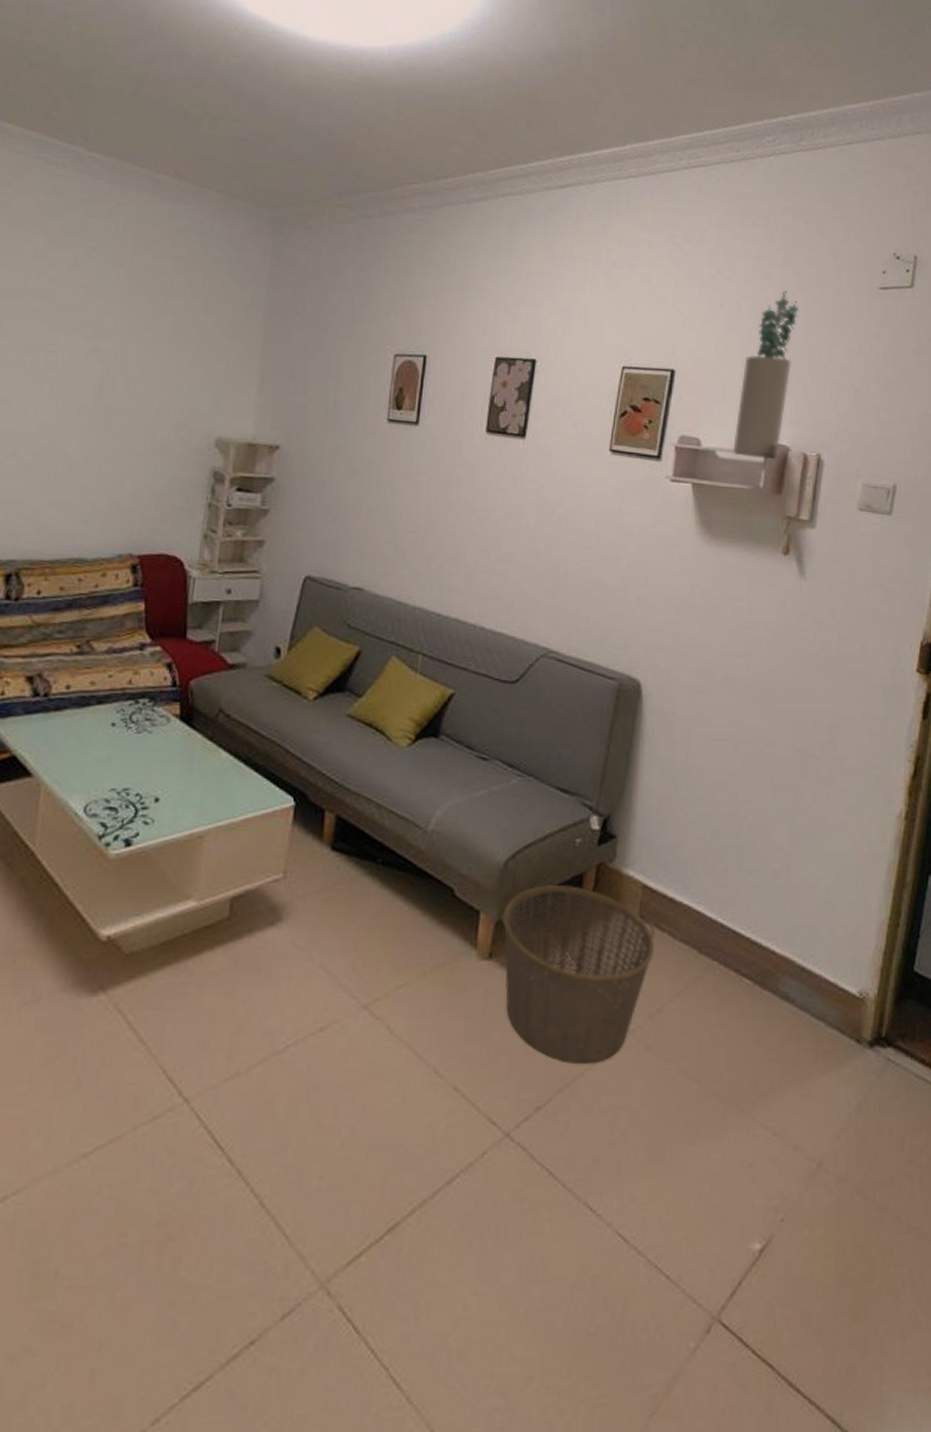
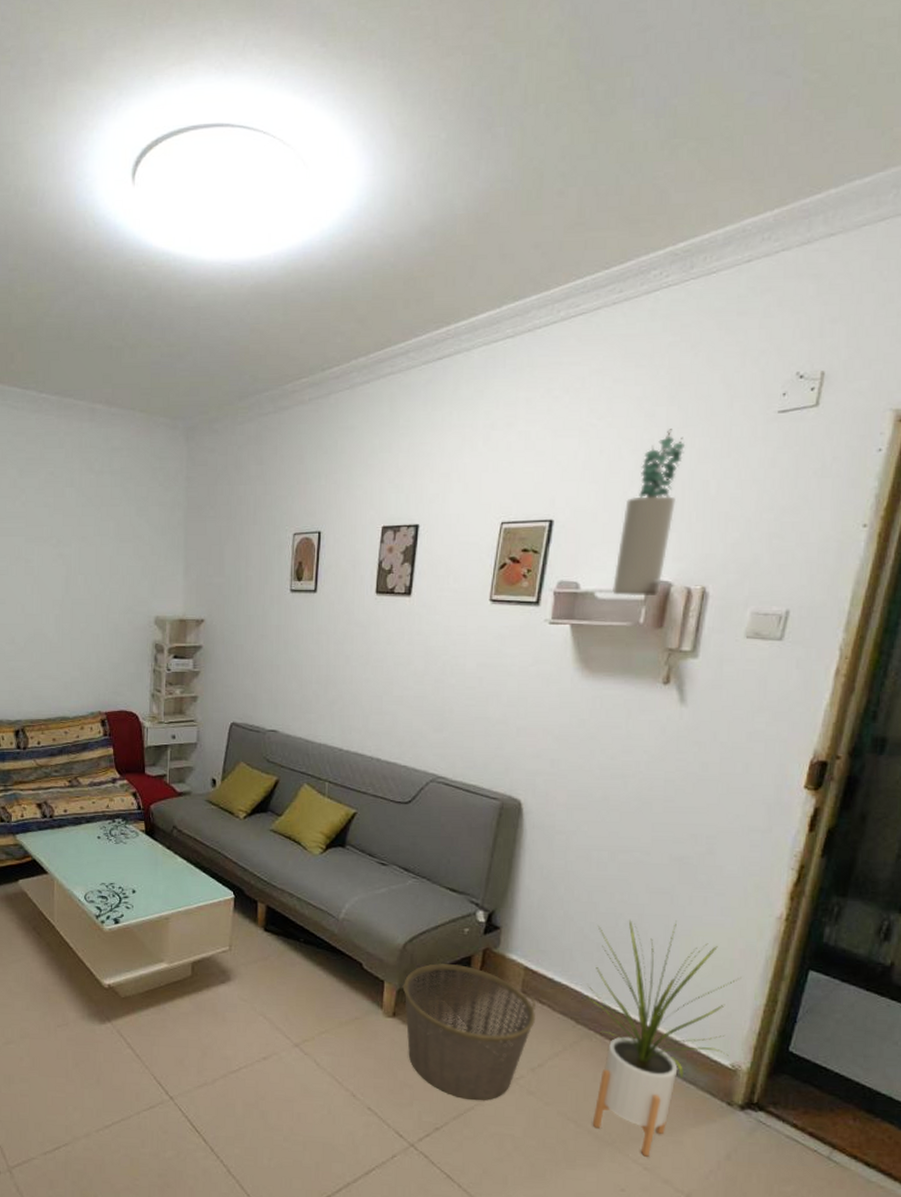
house plant: none [709,822,866,1118] -> present [586,920,741,1157]

